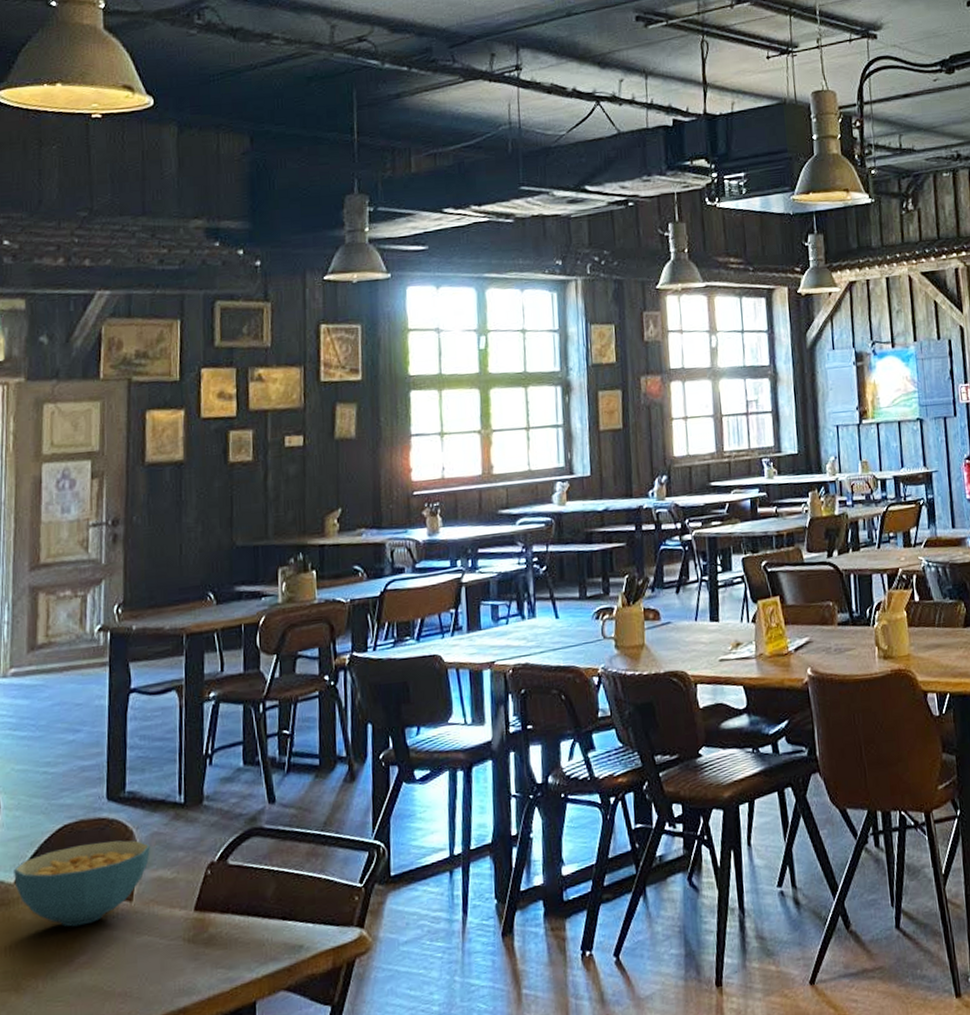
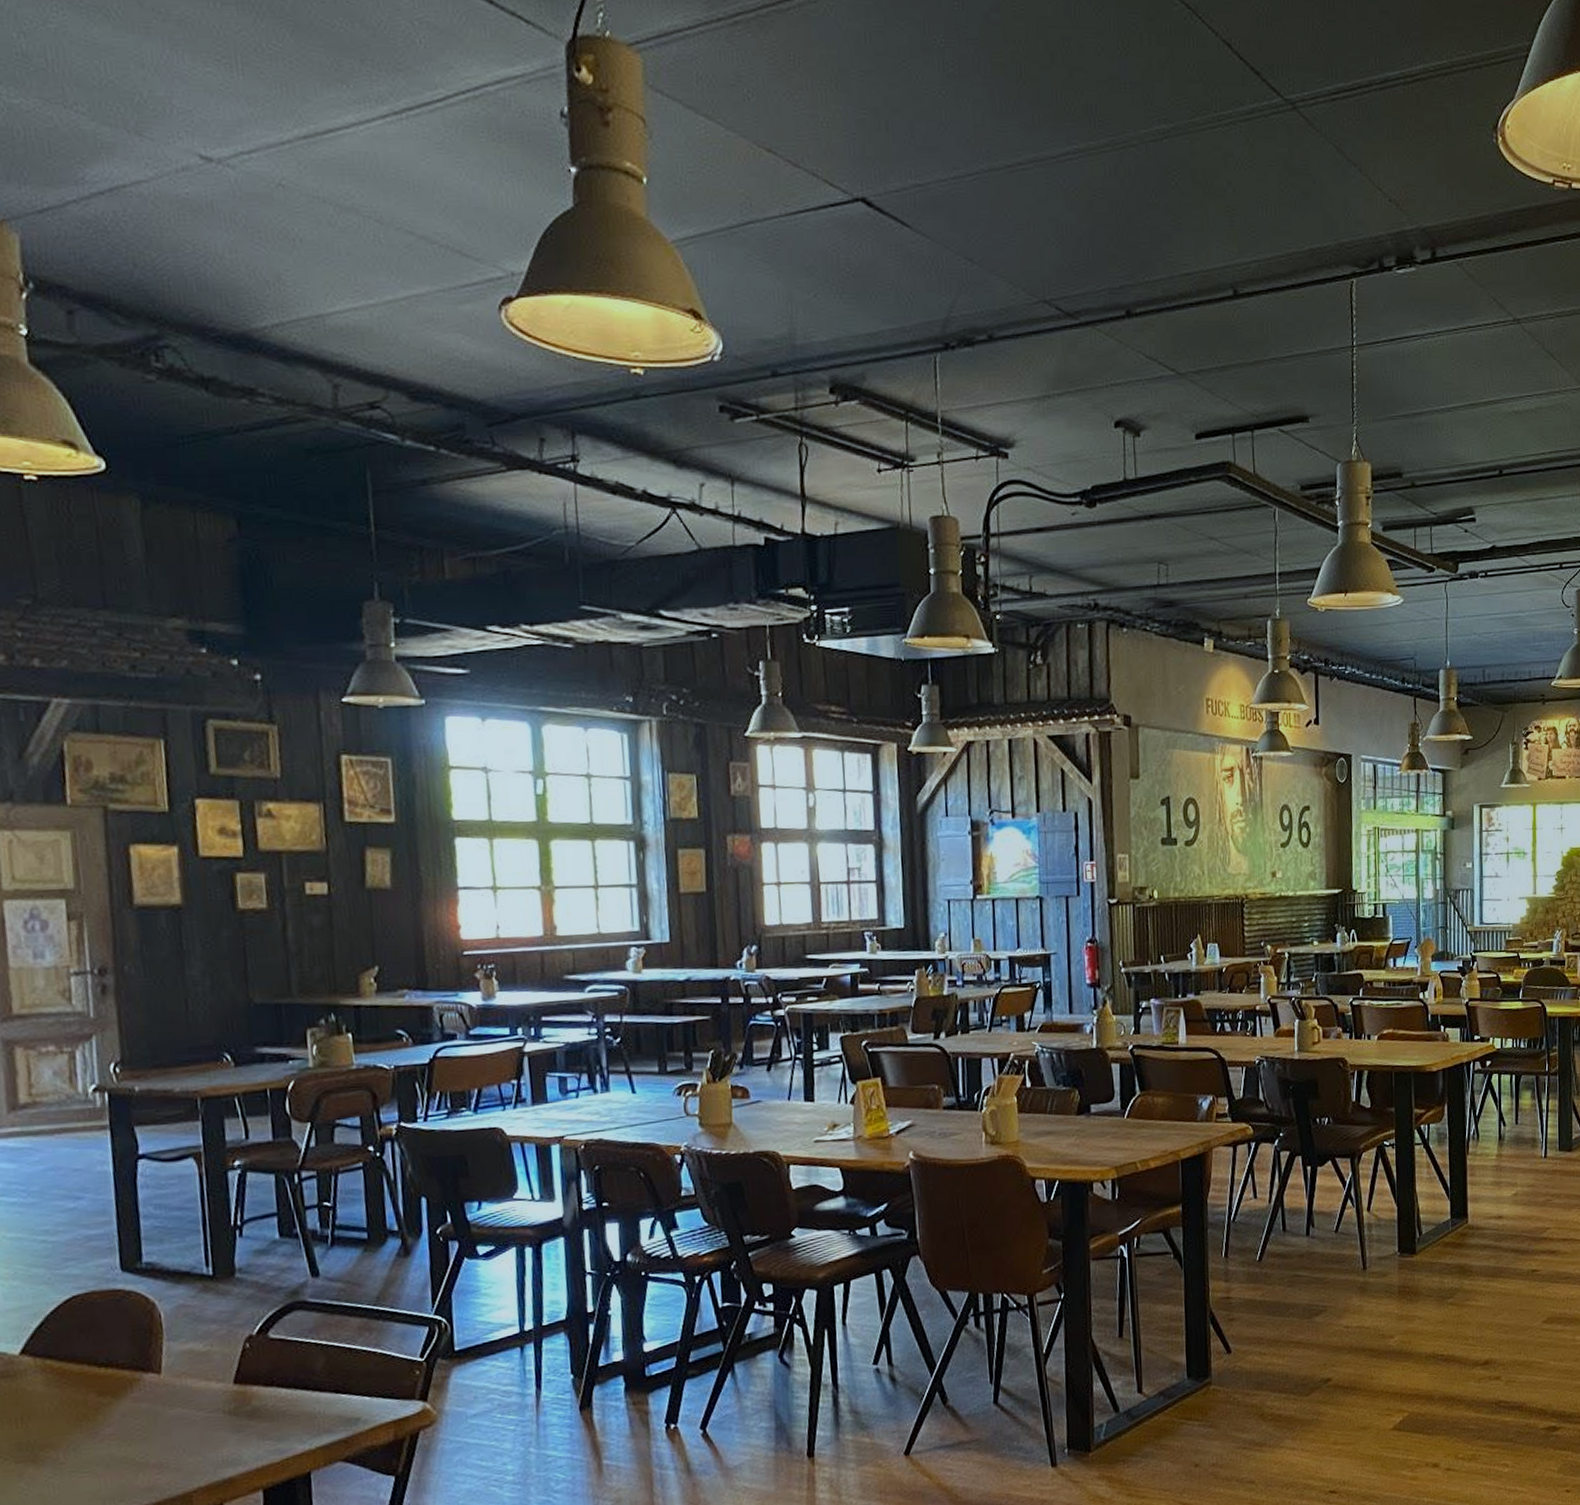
cereal bowl: present [14,840,150,927] -> none [17,1312,177,1399]

